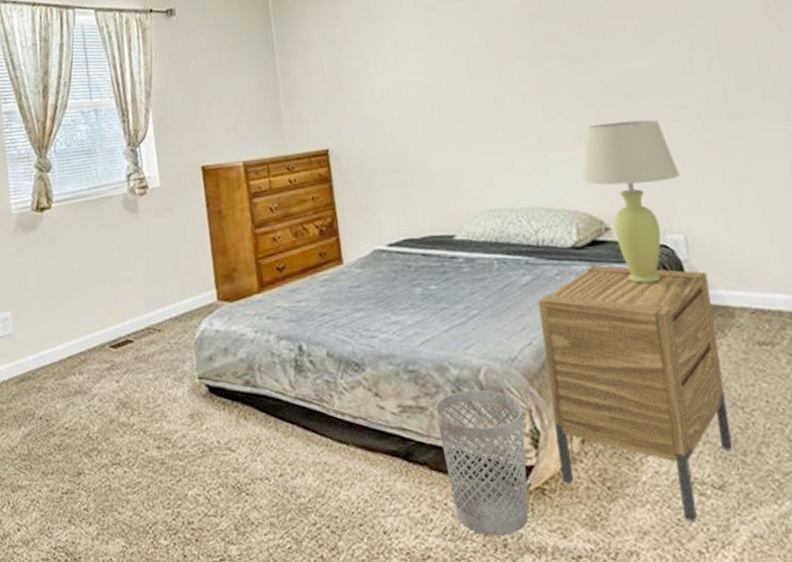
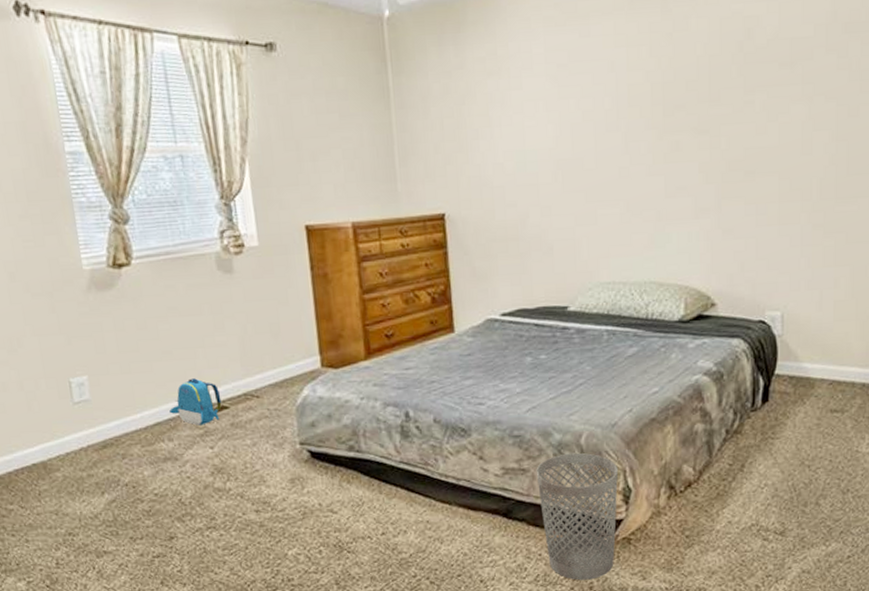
backpack: none [81,313,127,359] -> present [170,378,222,426]
nightstand: present [537,265,733,523] -> none [641,338,797,563]
table lamp: present [582,119,680,283] -> none [695,198,785,356]

